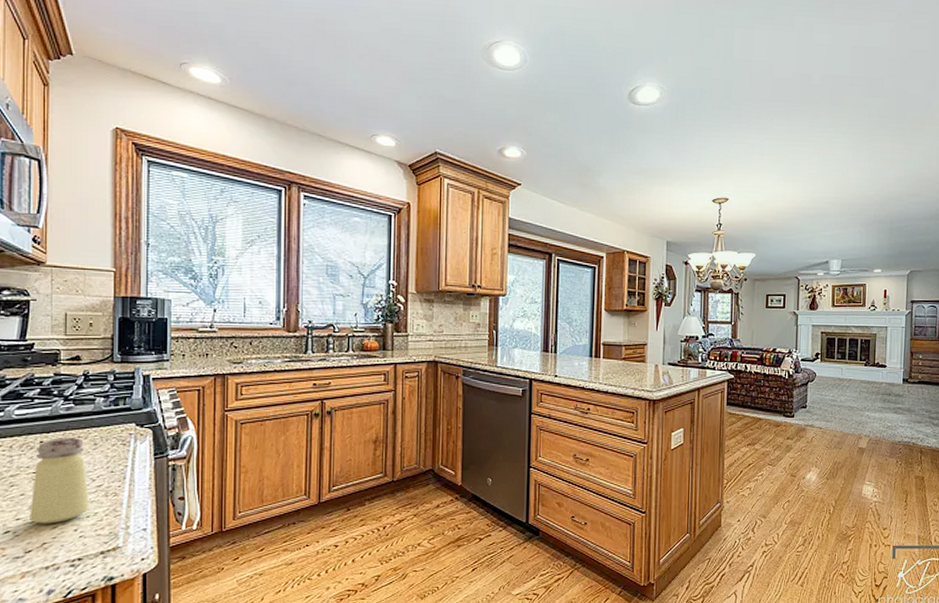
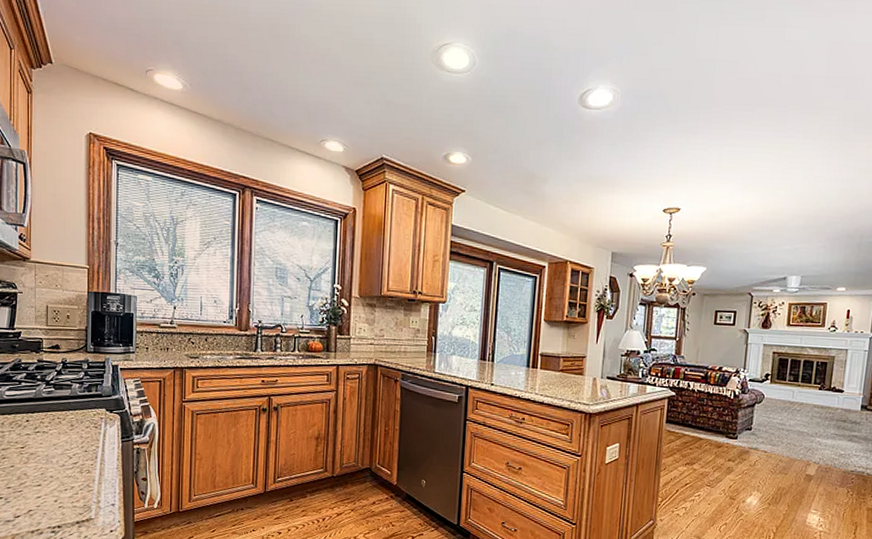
saltshaker: present [30,438,89,524] -> none [18,418,67,494]

